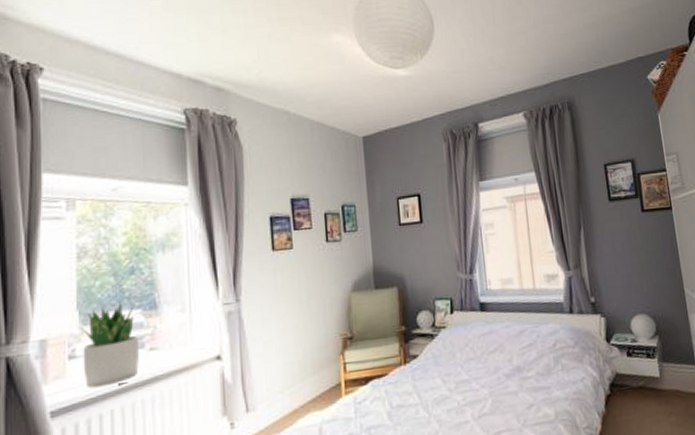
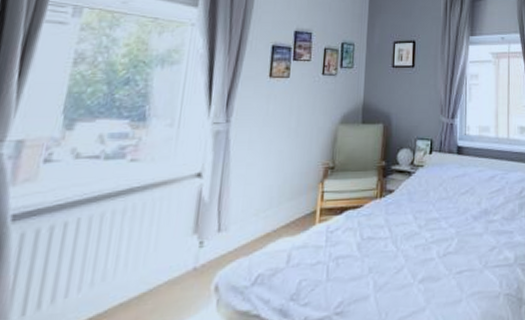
planter: present [80,300,139,389] -> none [56,110,126,194]

